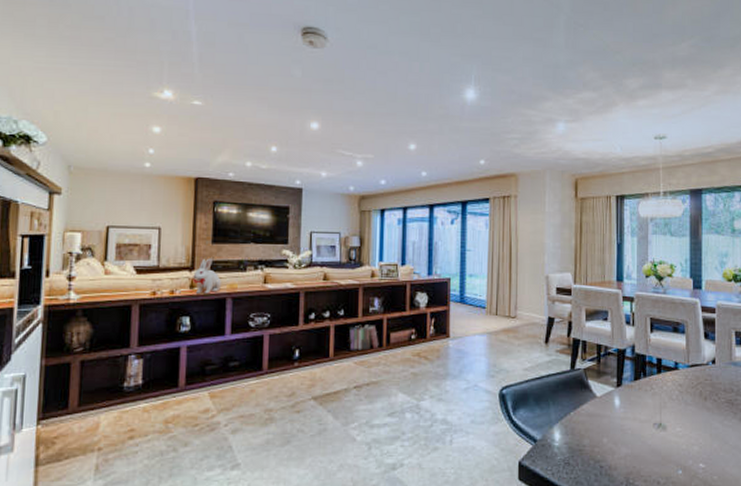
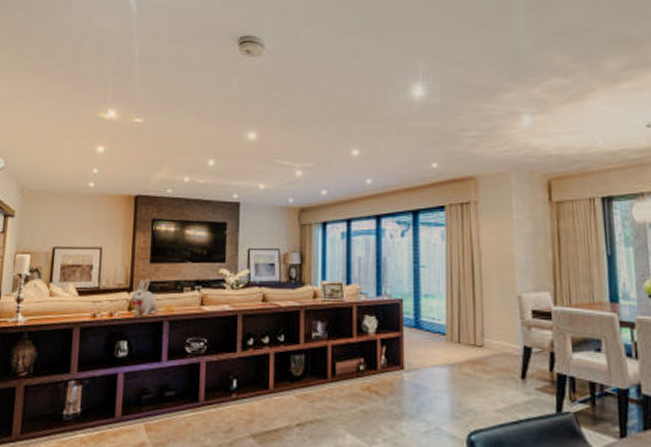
books: present [349,324,379,350] -> none [290,352,323,382]

